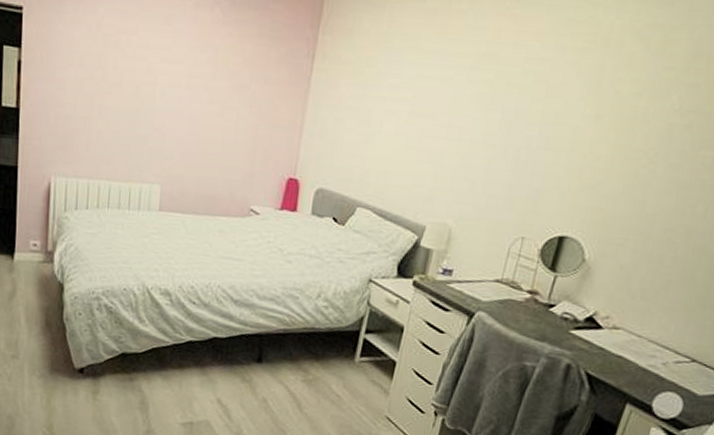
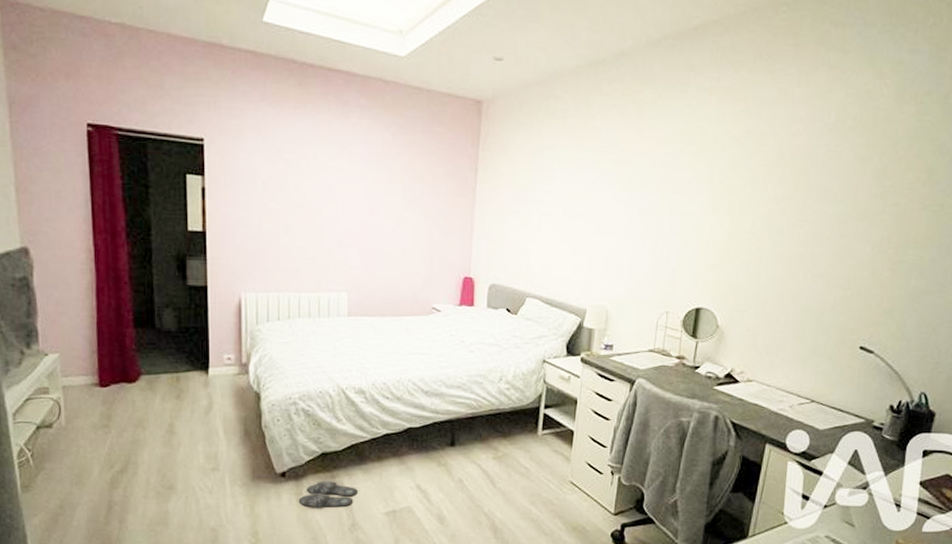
slippers: none [96,382,156,412] -> present [299,481,358,508]

